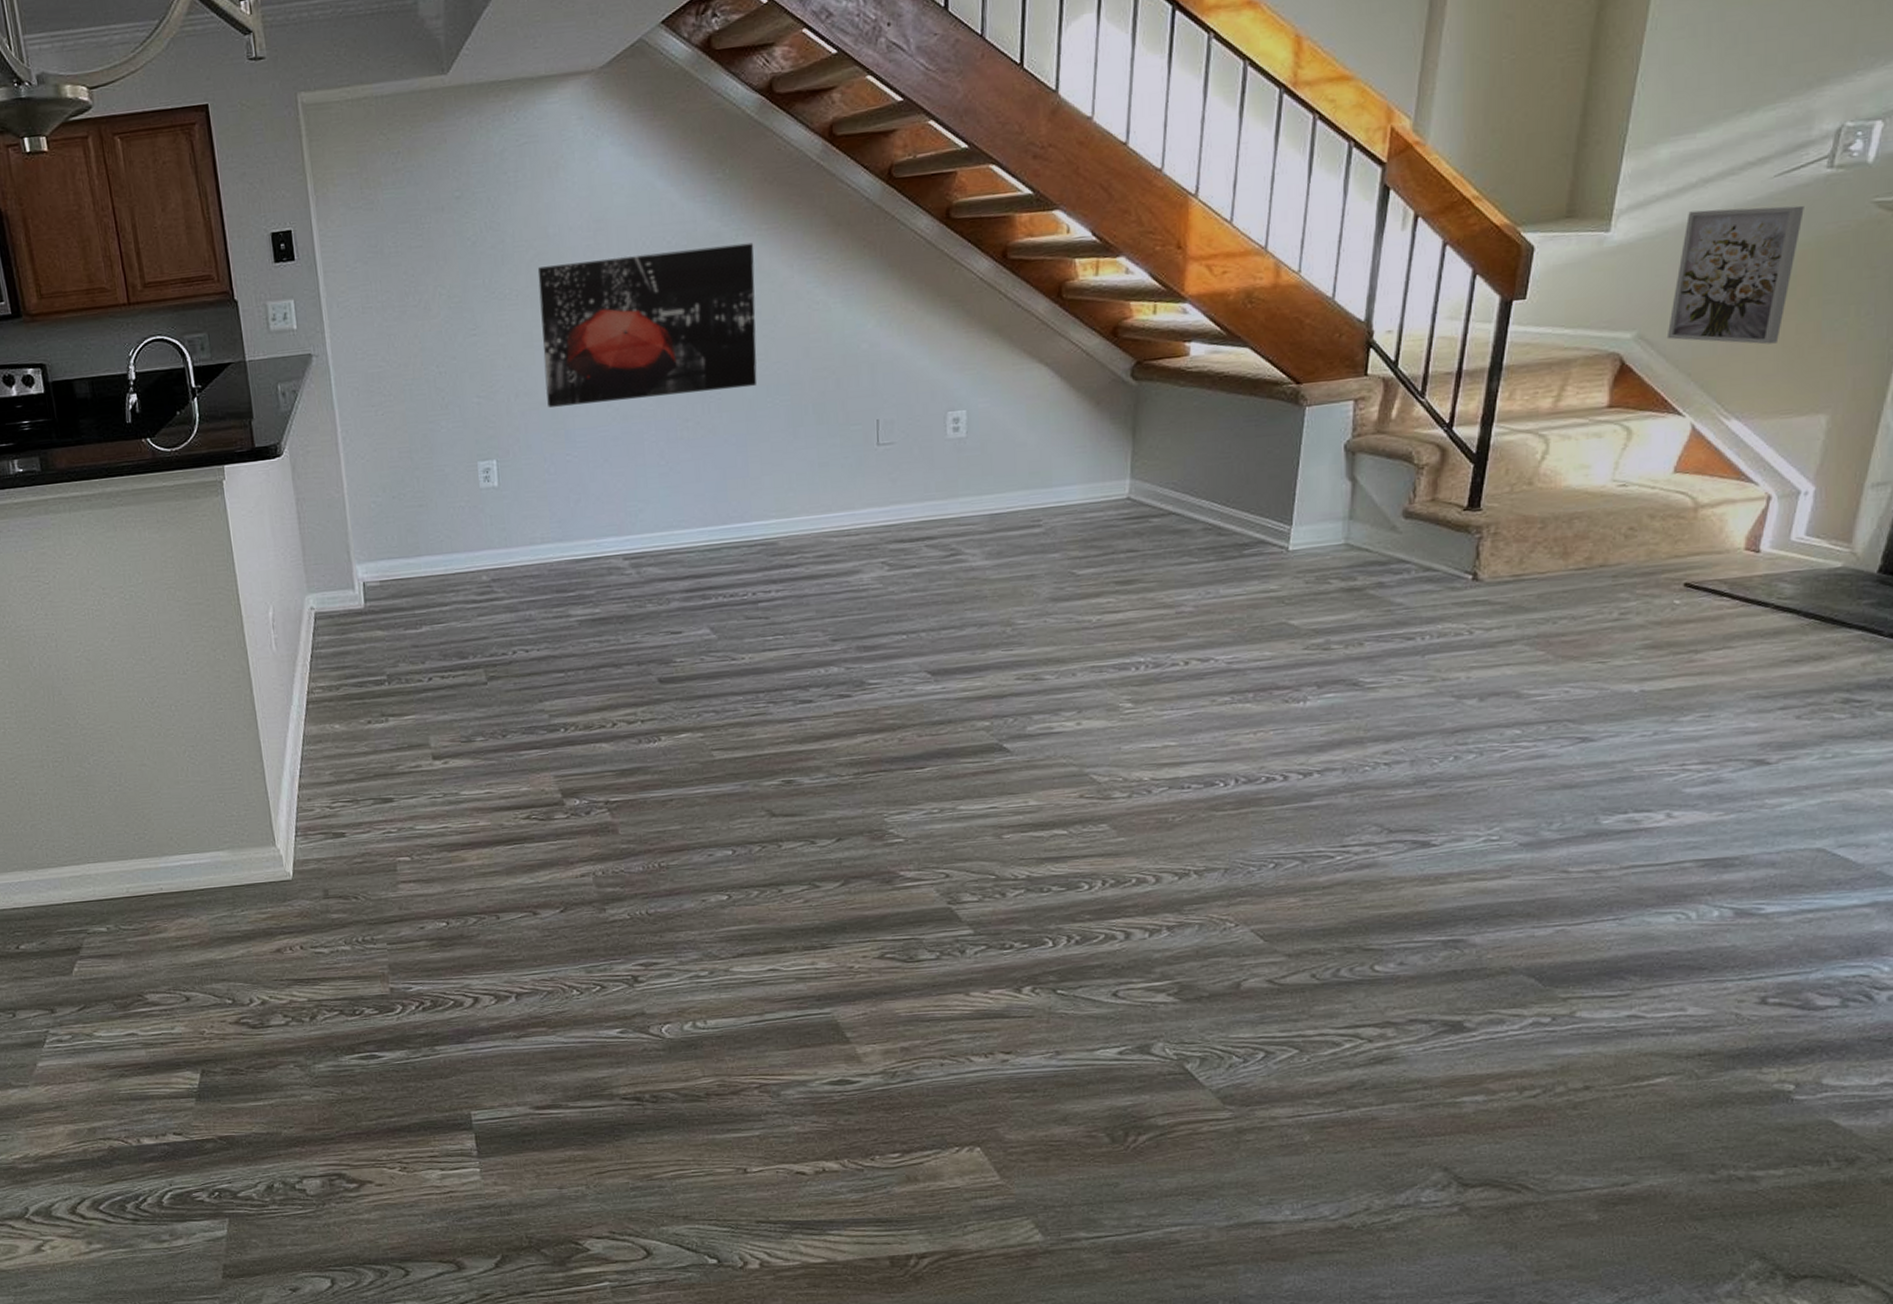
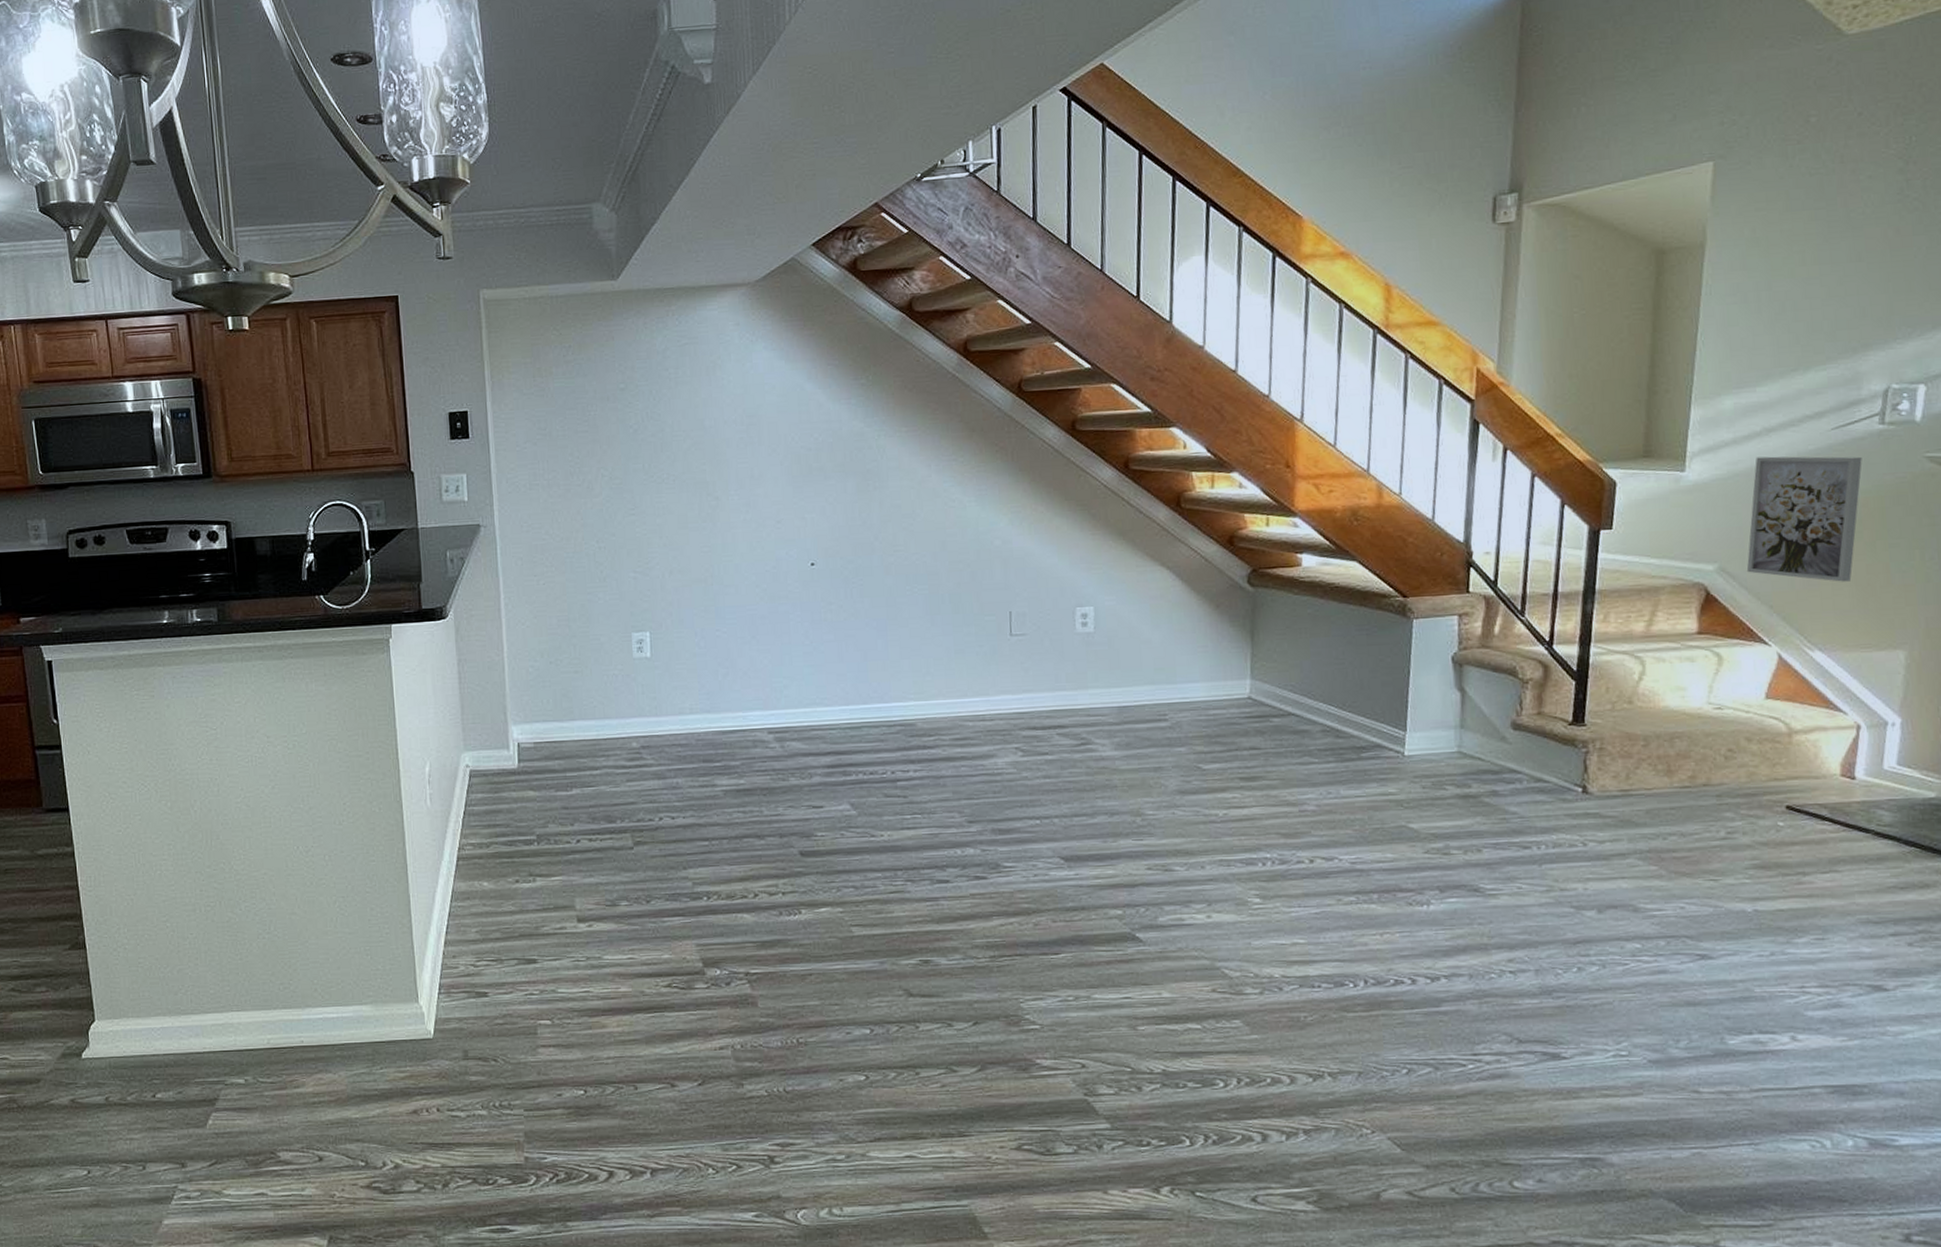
wall art: present [537,242,757,408] -> none [693,443,897,585]

